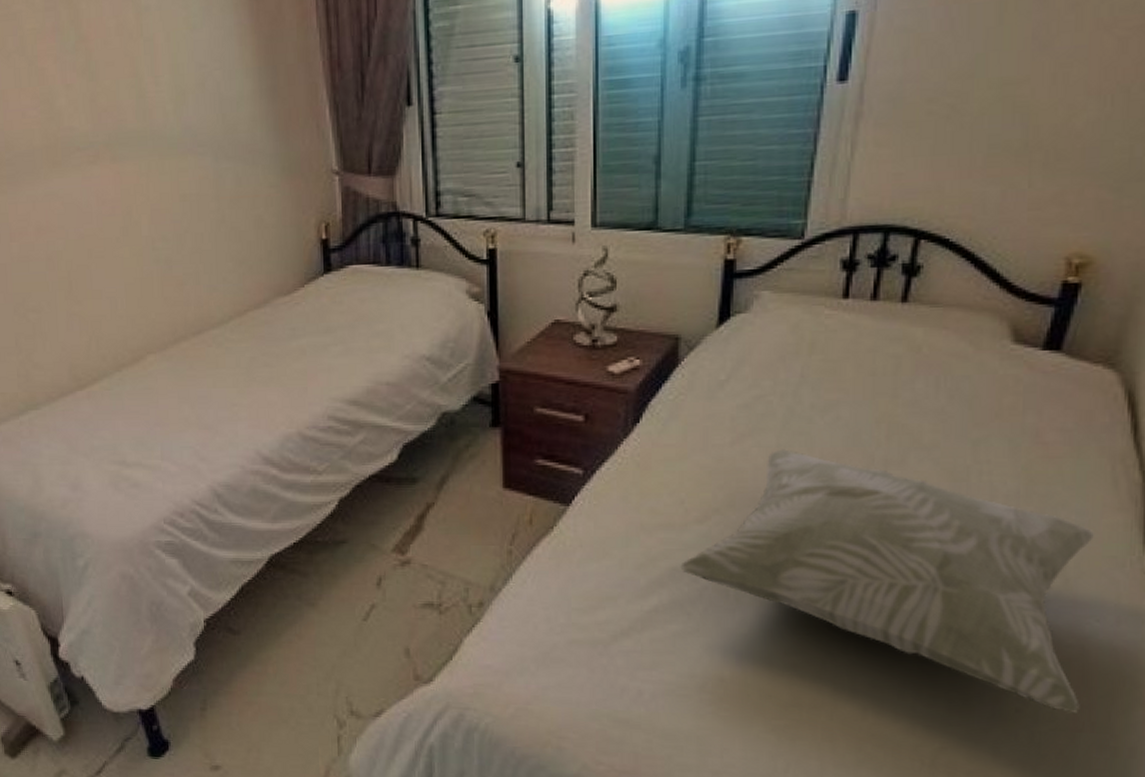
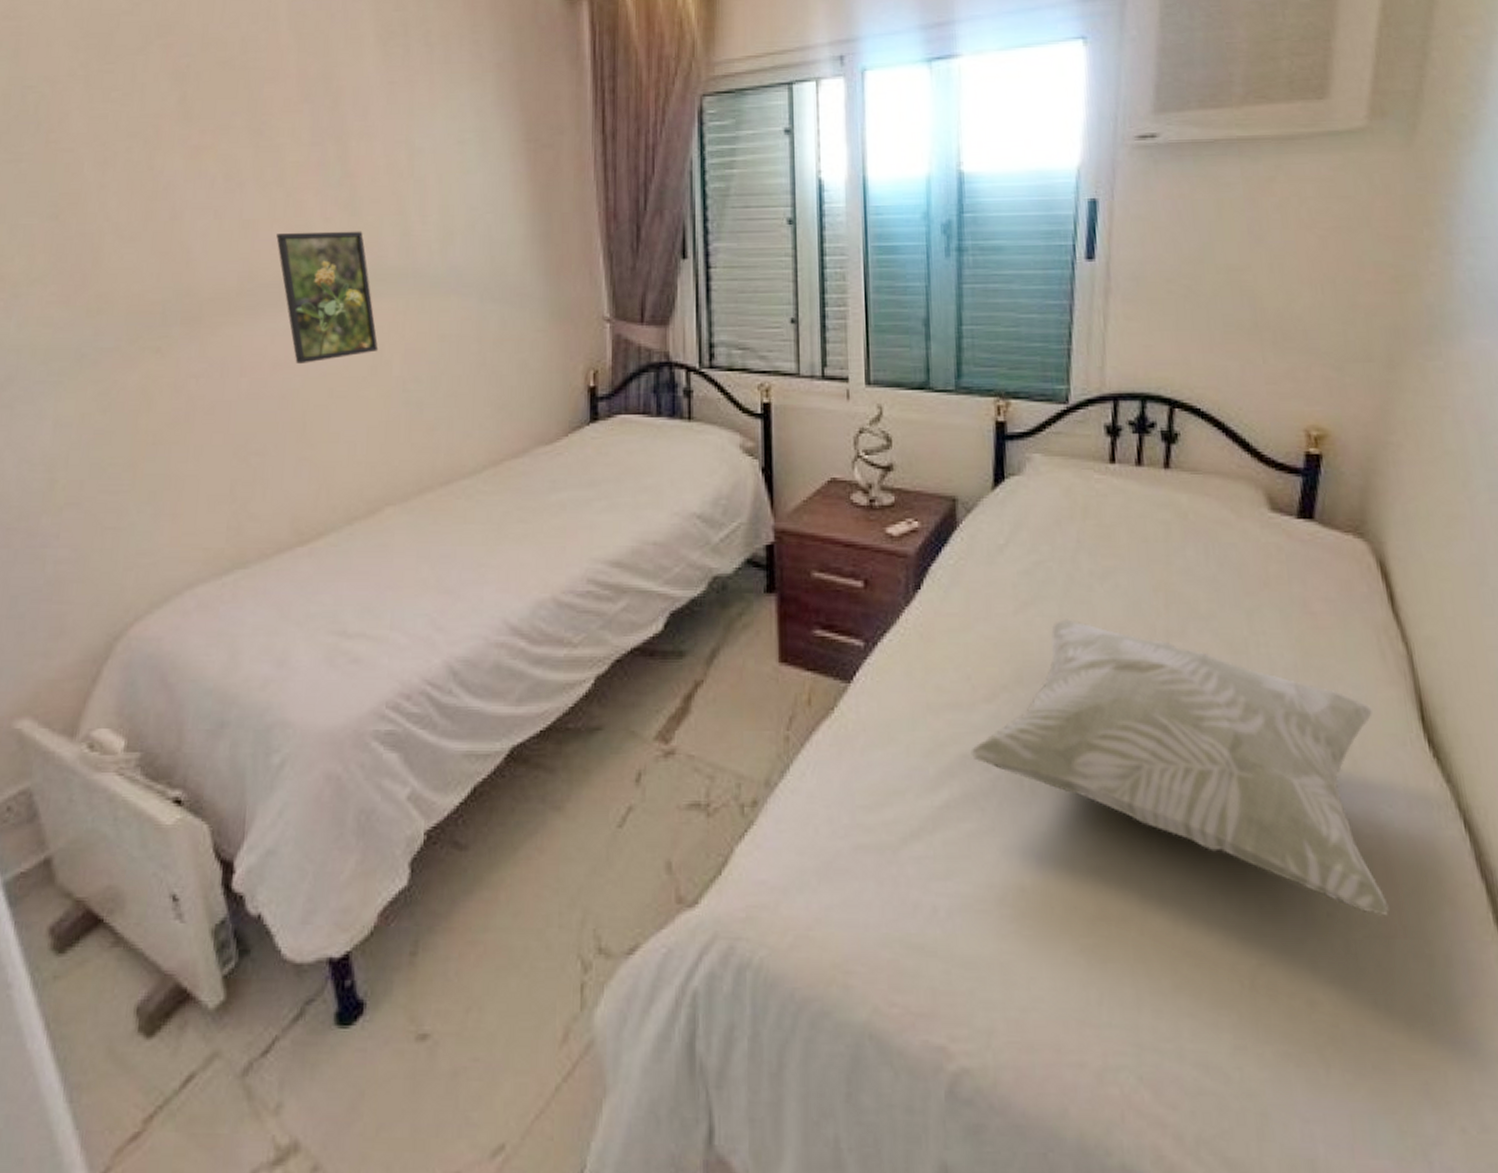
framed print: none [25,95,127,228] -> present [276,231,379,365]

